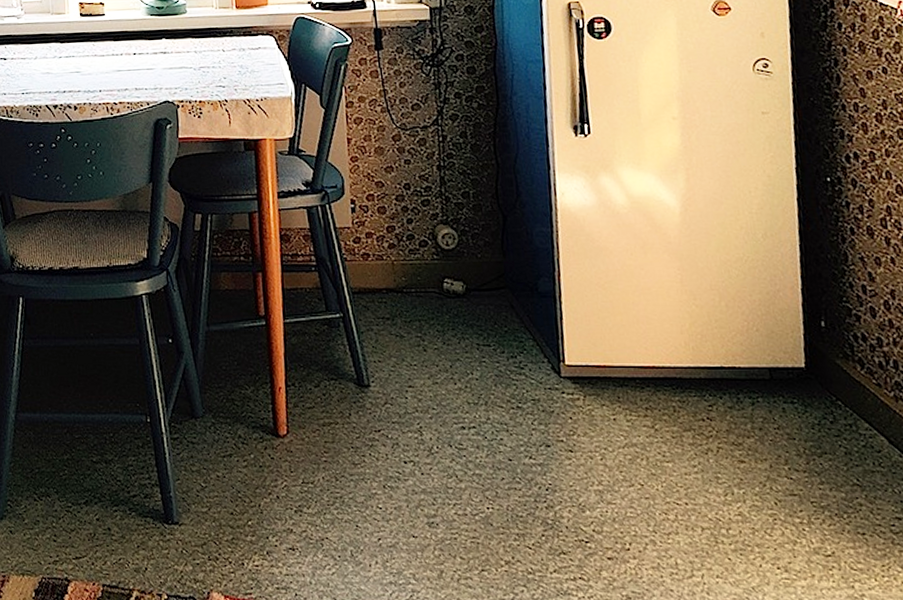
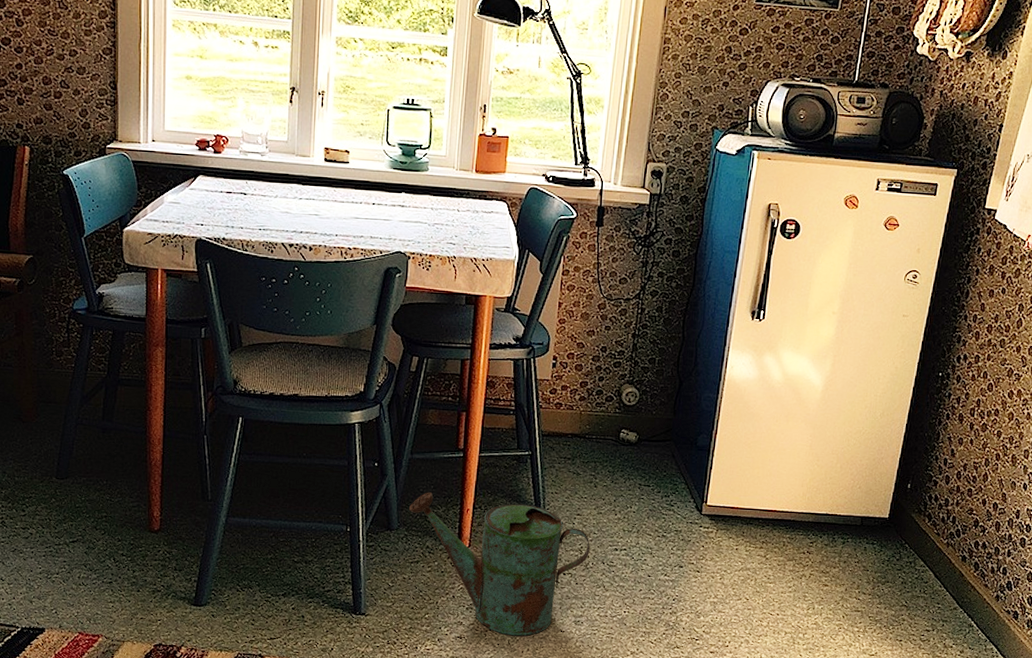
watering can: none [213,369,432,545] -> present [409,492,590,636]

